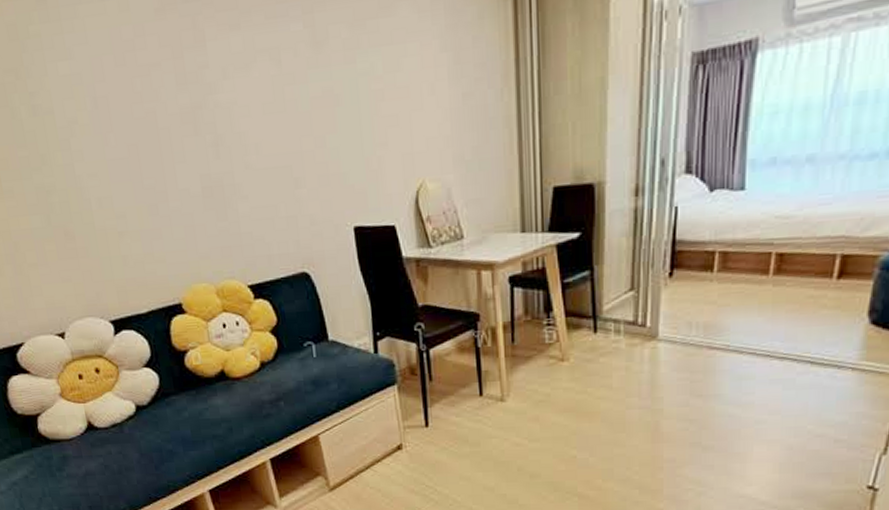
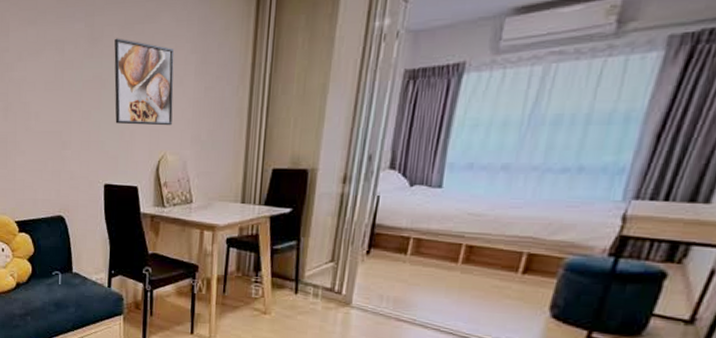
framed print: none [344,39,428,149] -> present [114,38,175,126]

